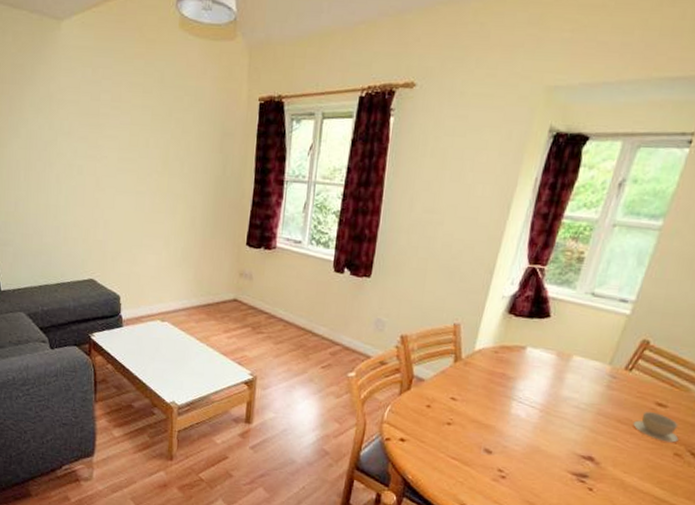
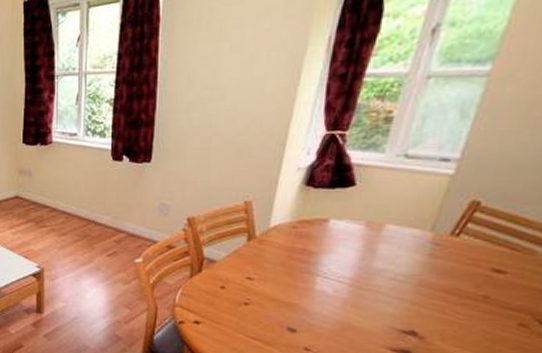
teacup: present [633,412,679,443] -> none [464,280,524,312]

